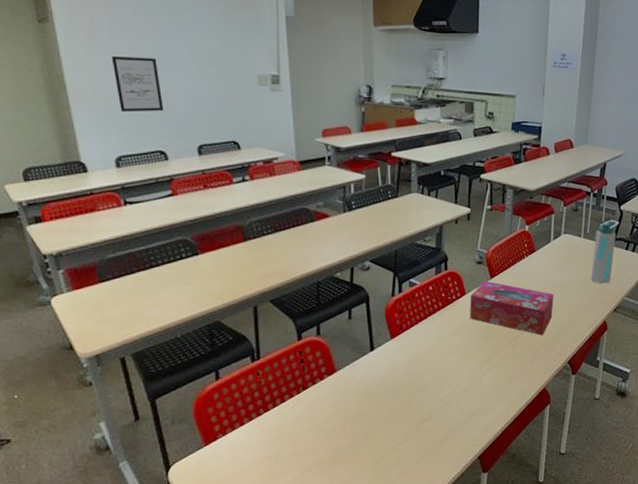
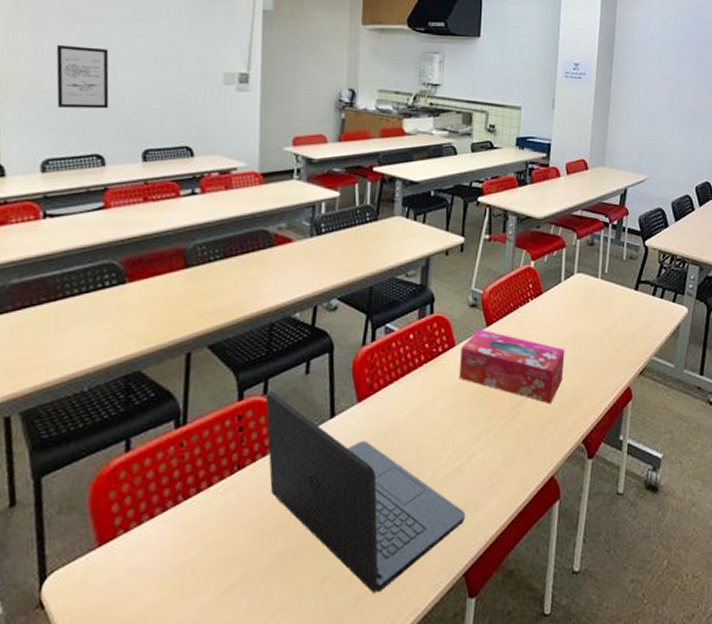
laptop: none [319,333,479,472] -> present [265,391,466,593]
water bottle: present [591,219,620,284] -> none [611,256,645,338]

